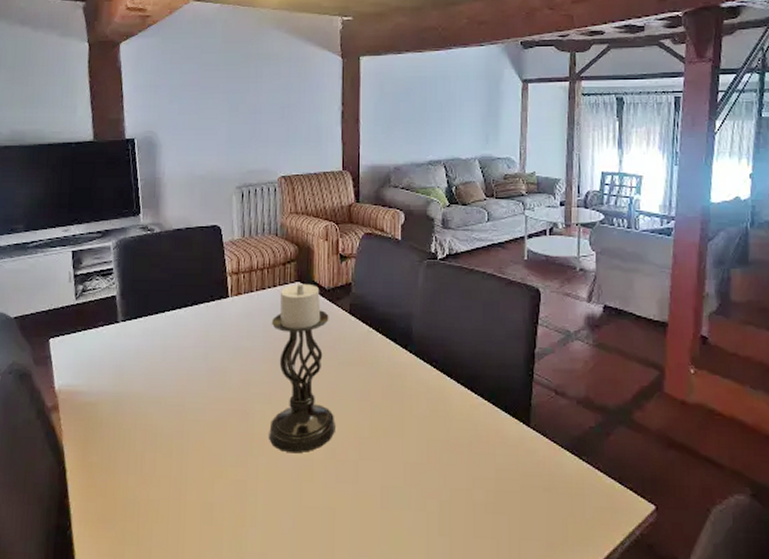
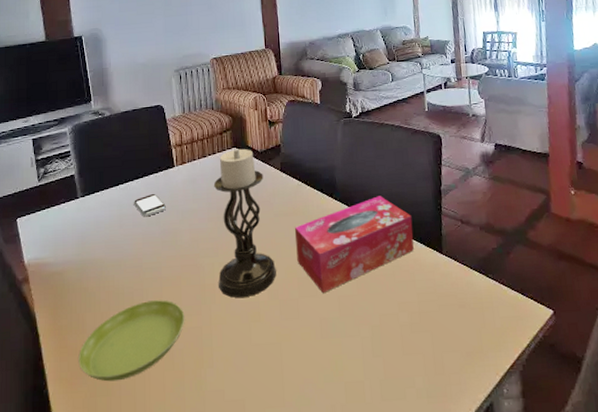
saucer: none [107,445,229,530] -> present [78,300,185,382]
smartphone: none [179,326,216,351] -> present [133,194,166,217]
tissue box: none [359,353,498,457] -> present [294,196,414,293]

